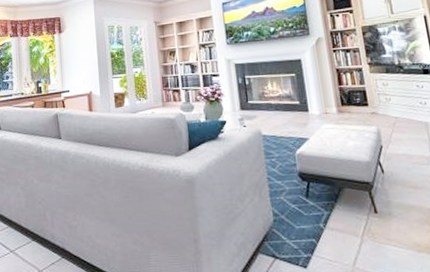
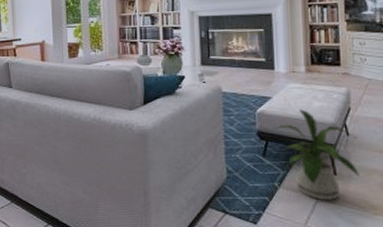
house plant: none [312,149,399,240] -> present [272,109,359,201]

